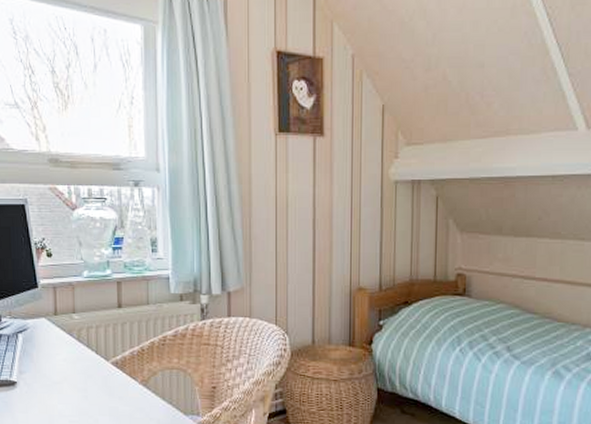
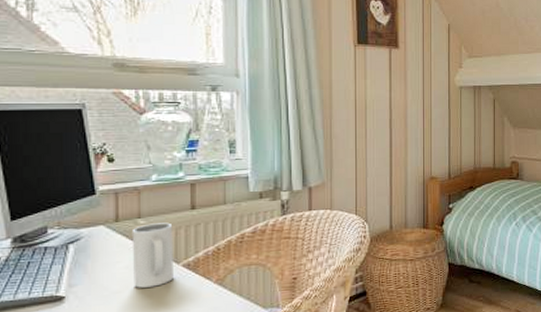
mug: none [68,319,105,381] -> present [131,223,175,288]

